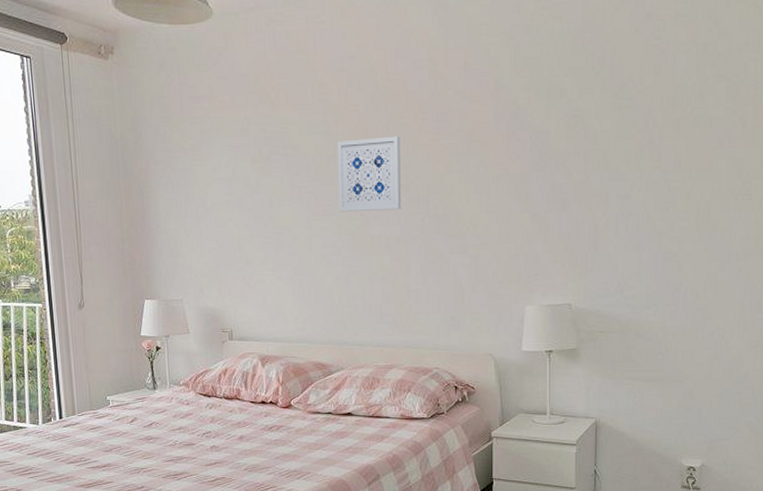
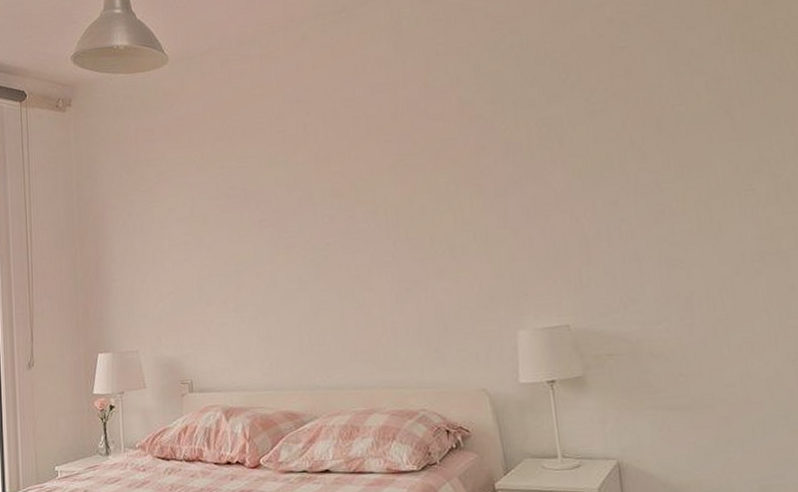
wall art: present [337,136,401,212] -> none [297,160,370,244]

